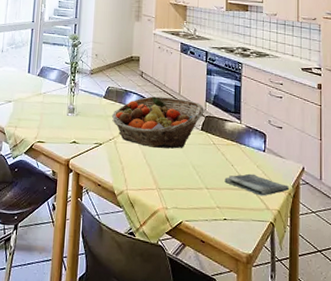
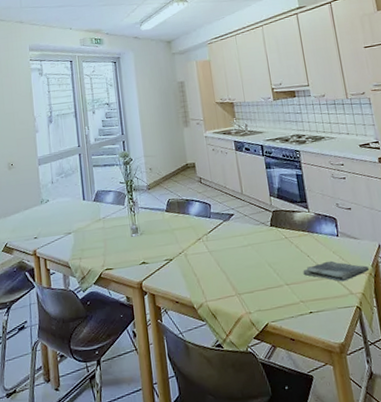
fruit basket: present [111,96,204,149] -> none [177,198,271,254]

